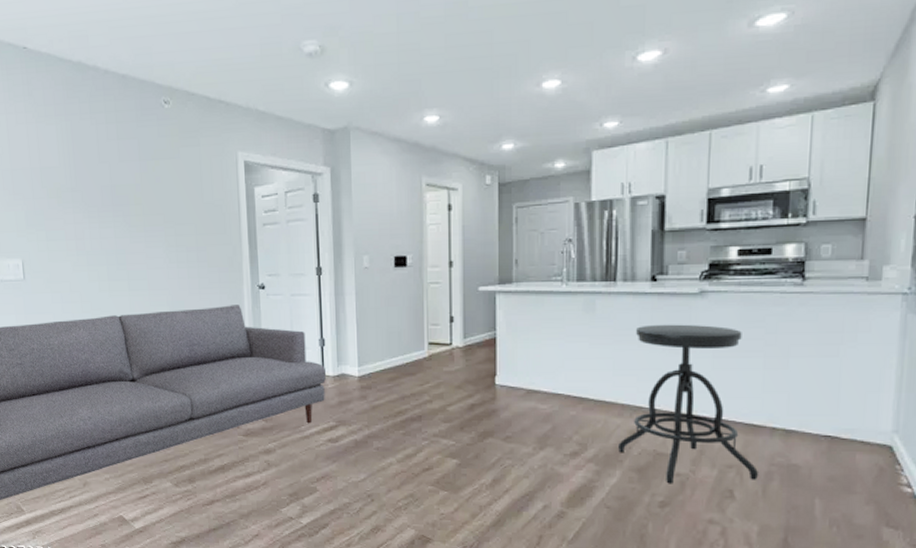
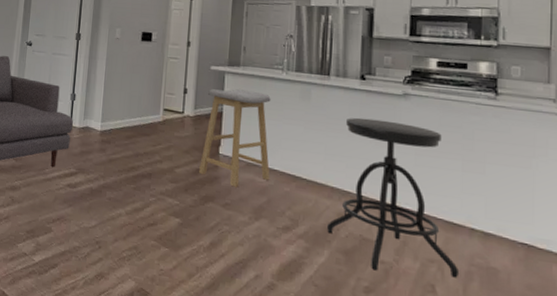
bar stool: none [475,309,554,418] -> present [199,89,271,188]

